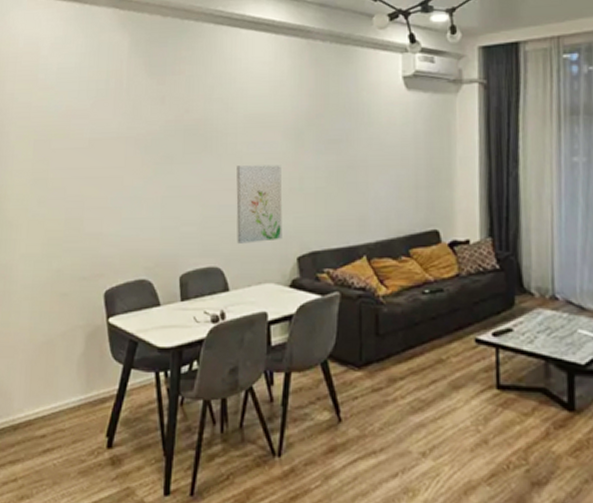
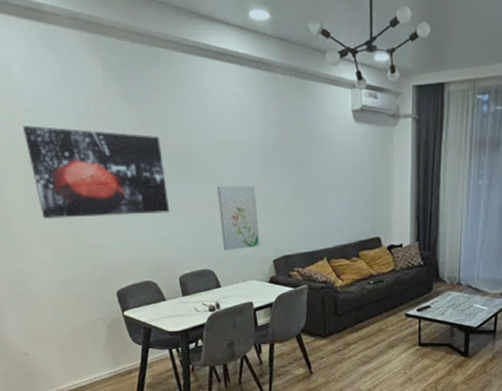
wall art: none [39,102,180,204] -> present [23,125,170,220]

